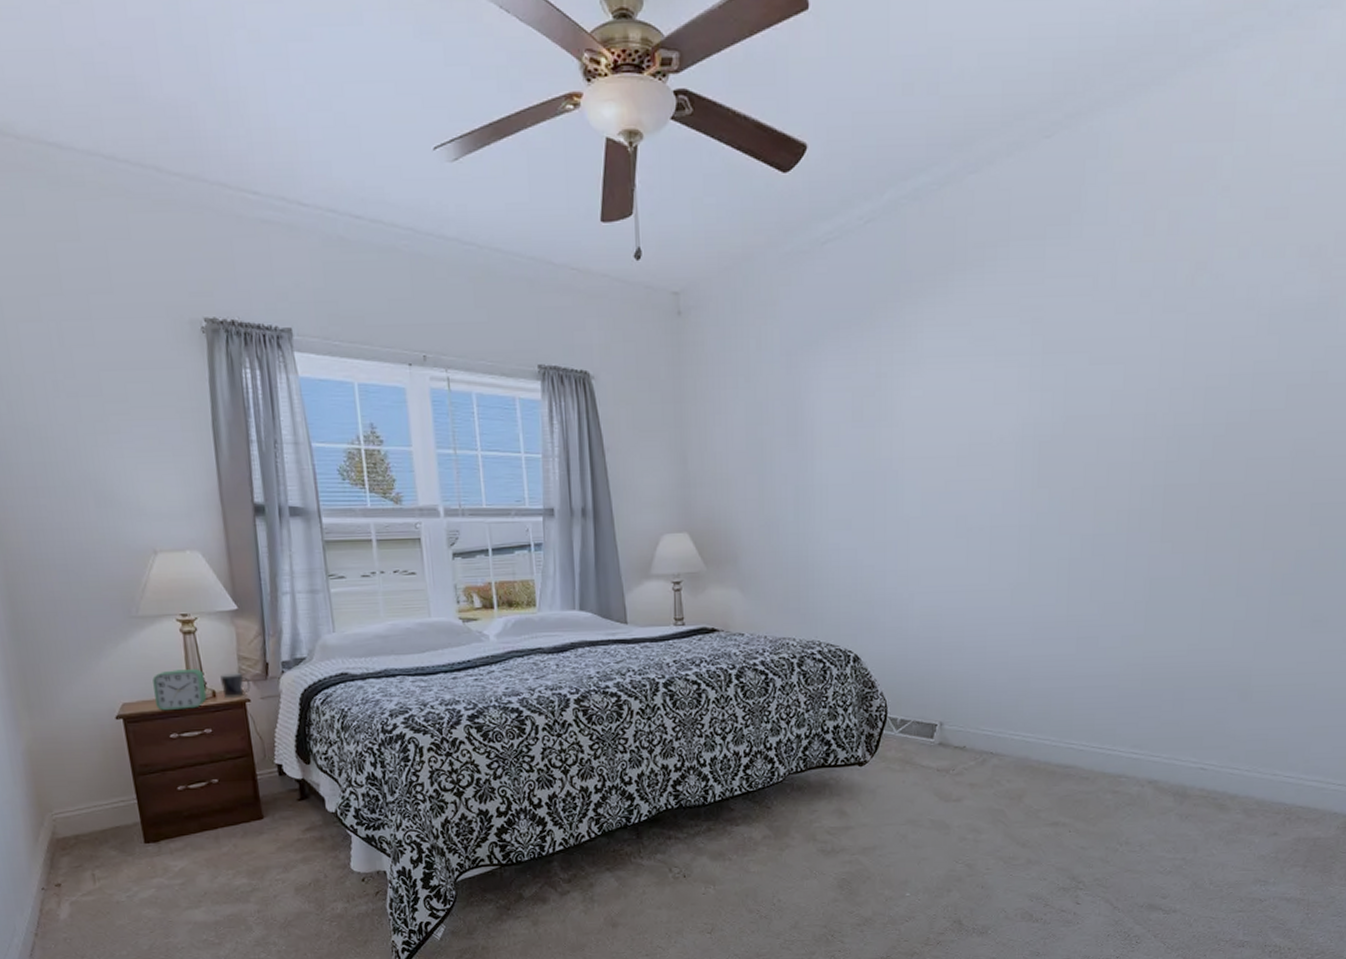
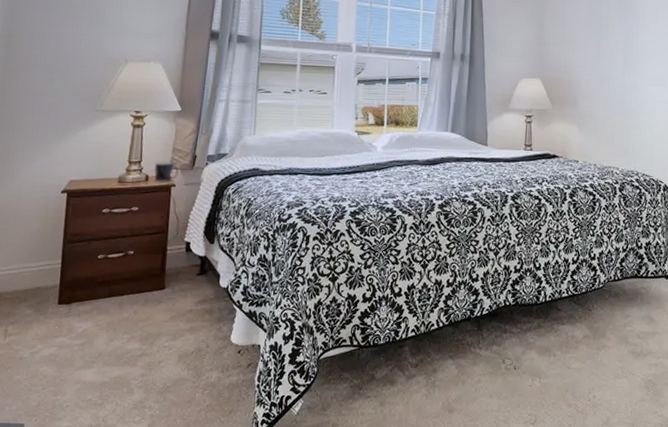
alarm clock: present [152,669,207,711] -> none [97,155,143,190]

